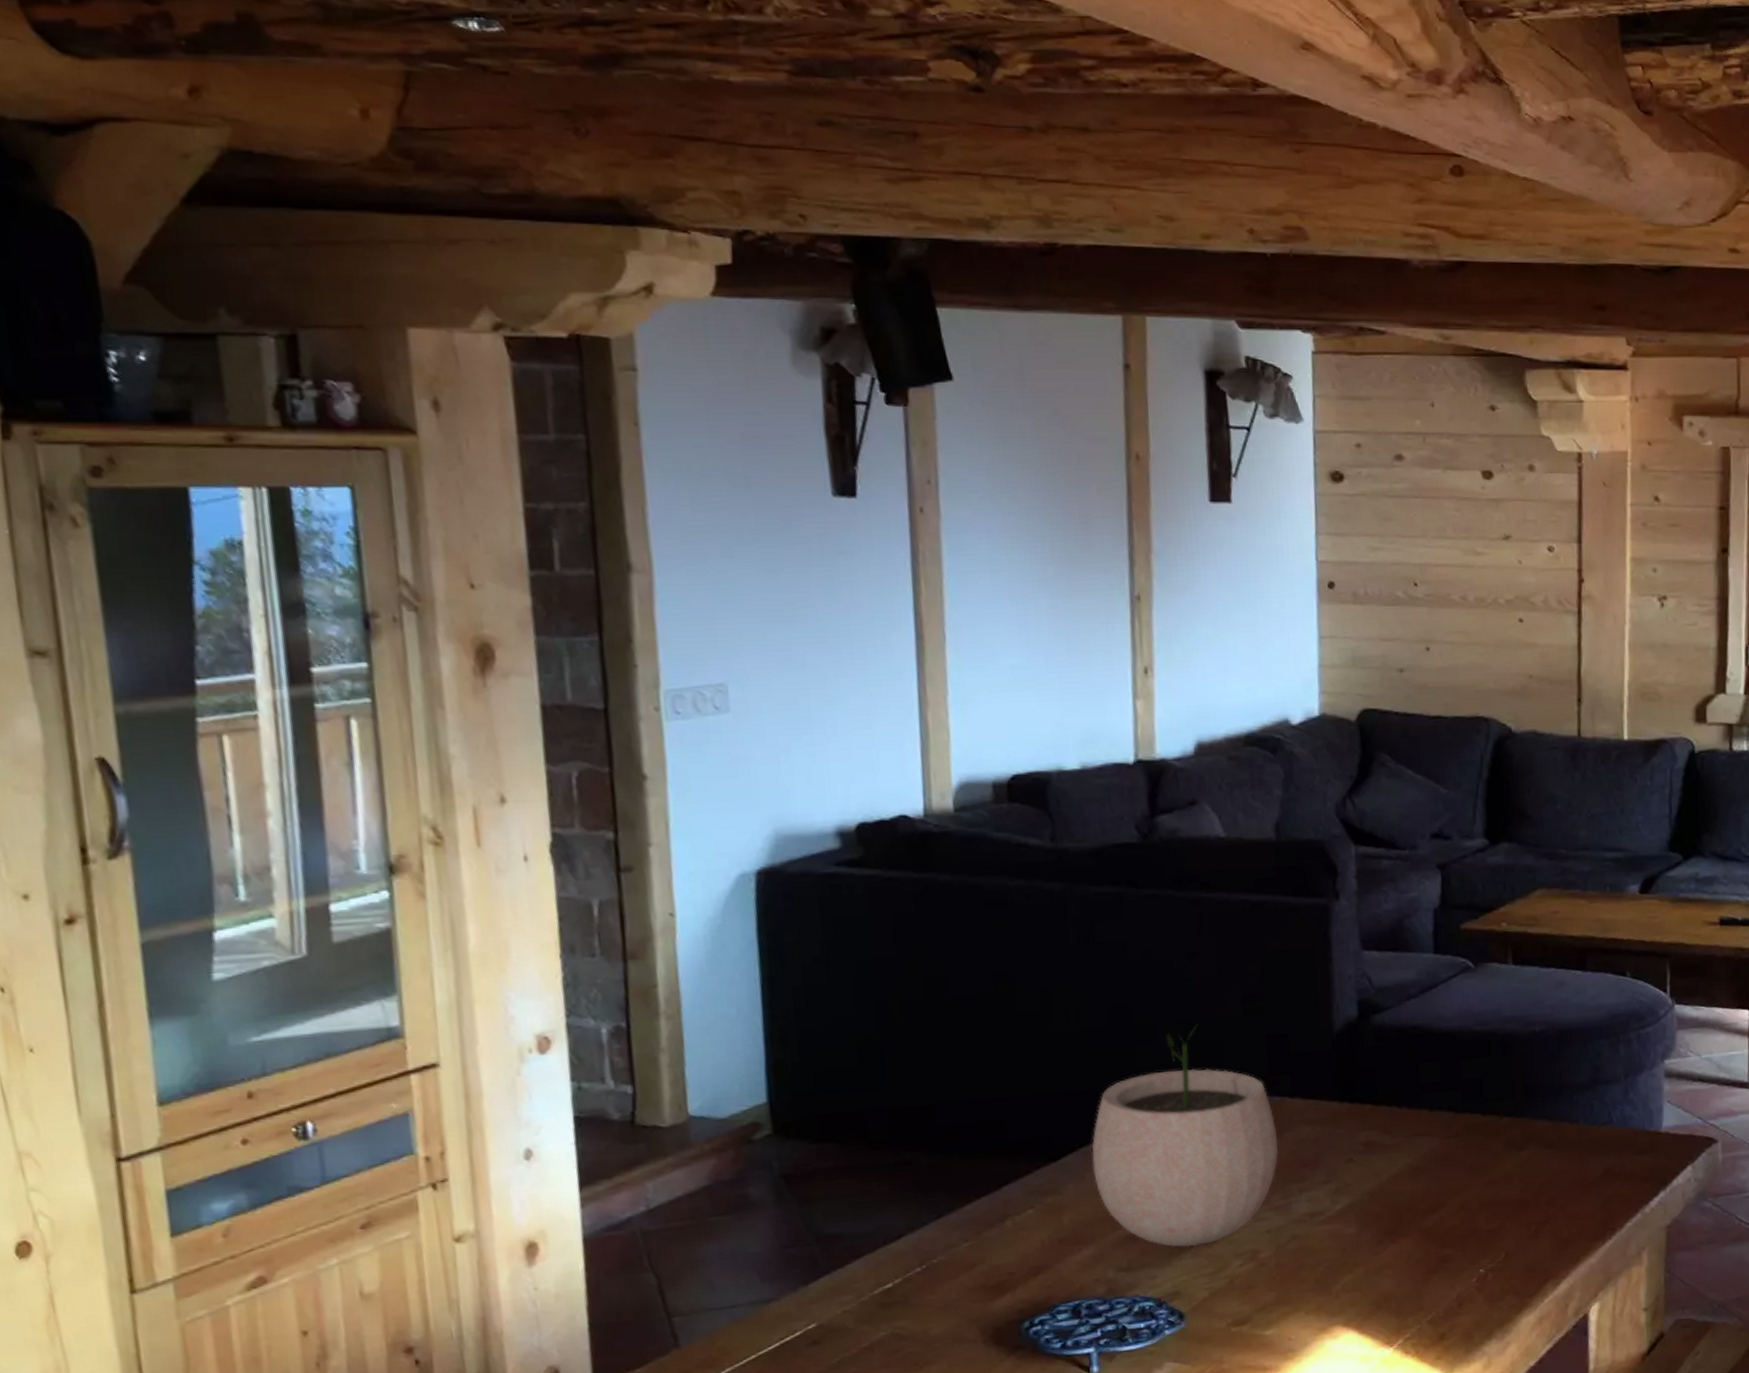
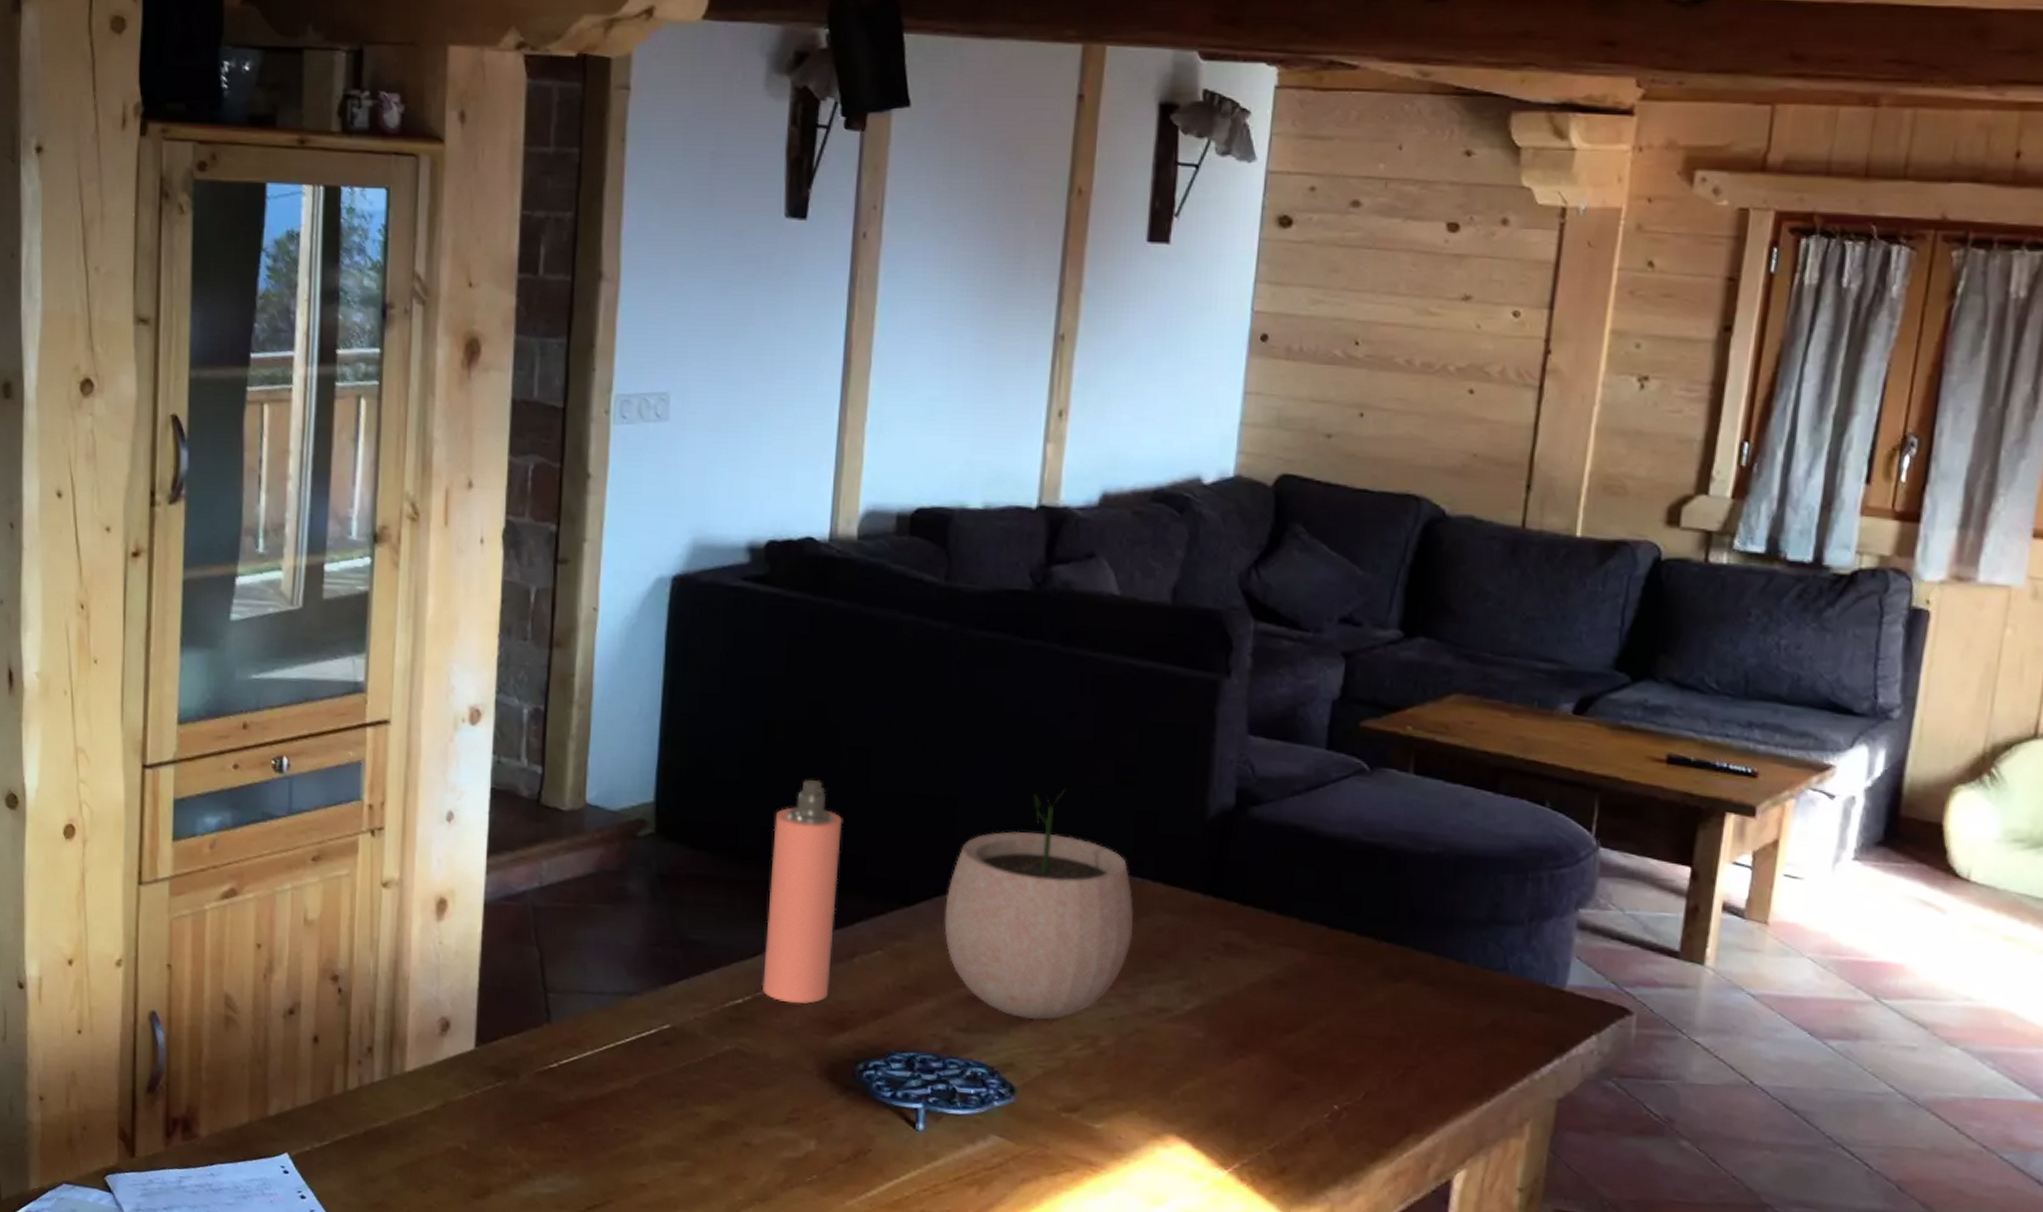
spray bottle: none [903,1053,983,1278] -> present [761,779,843,1005]

